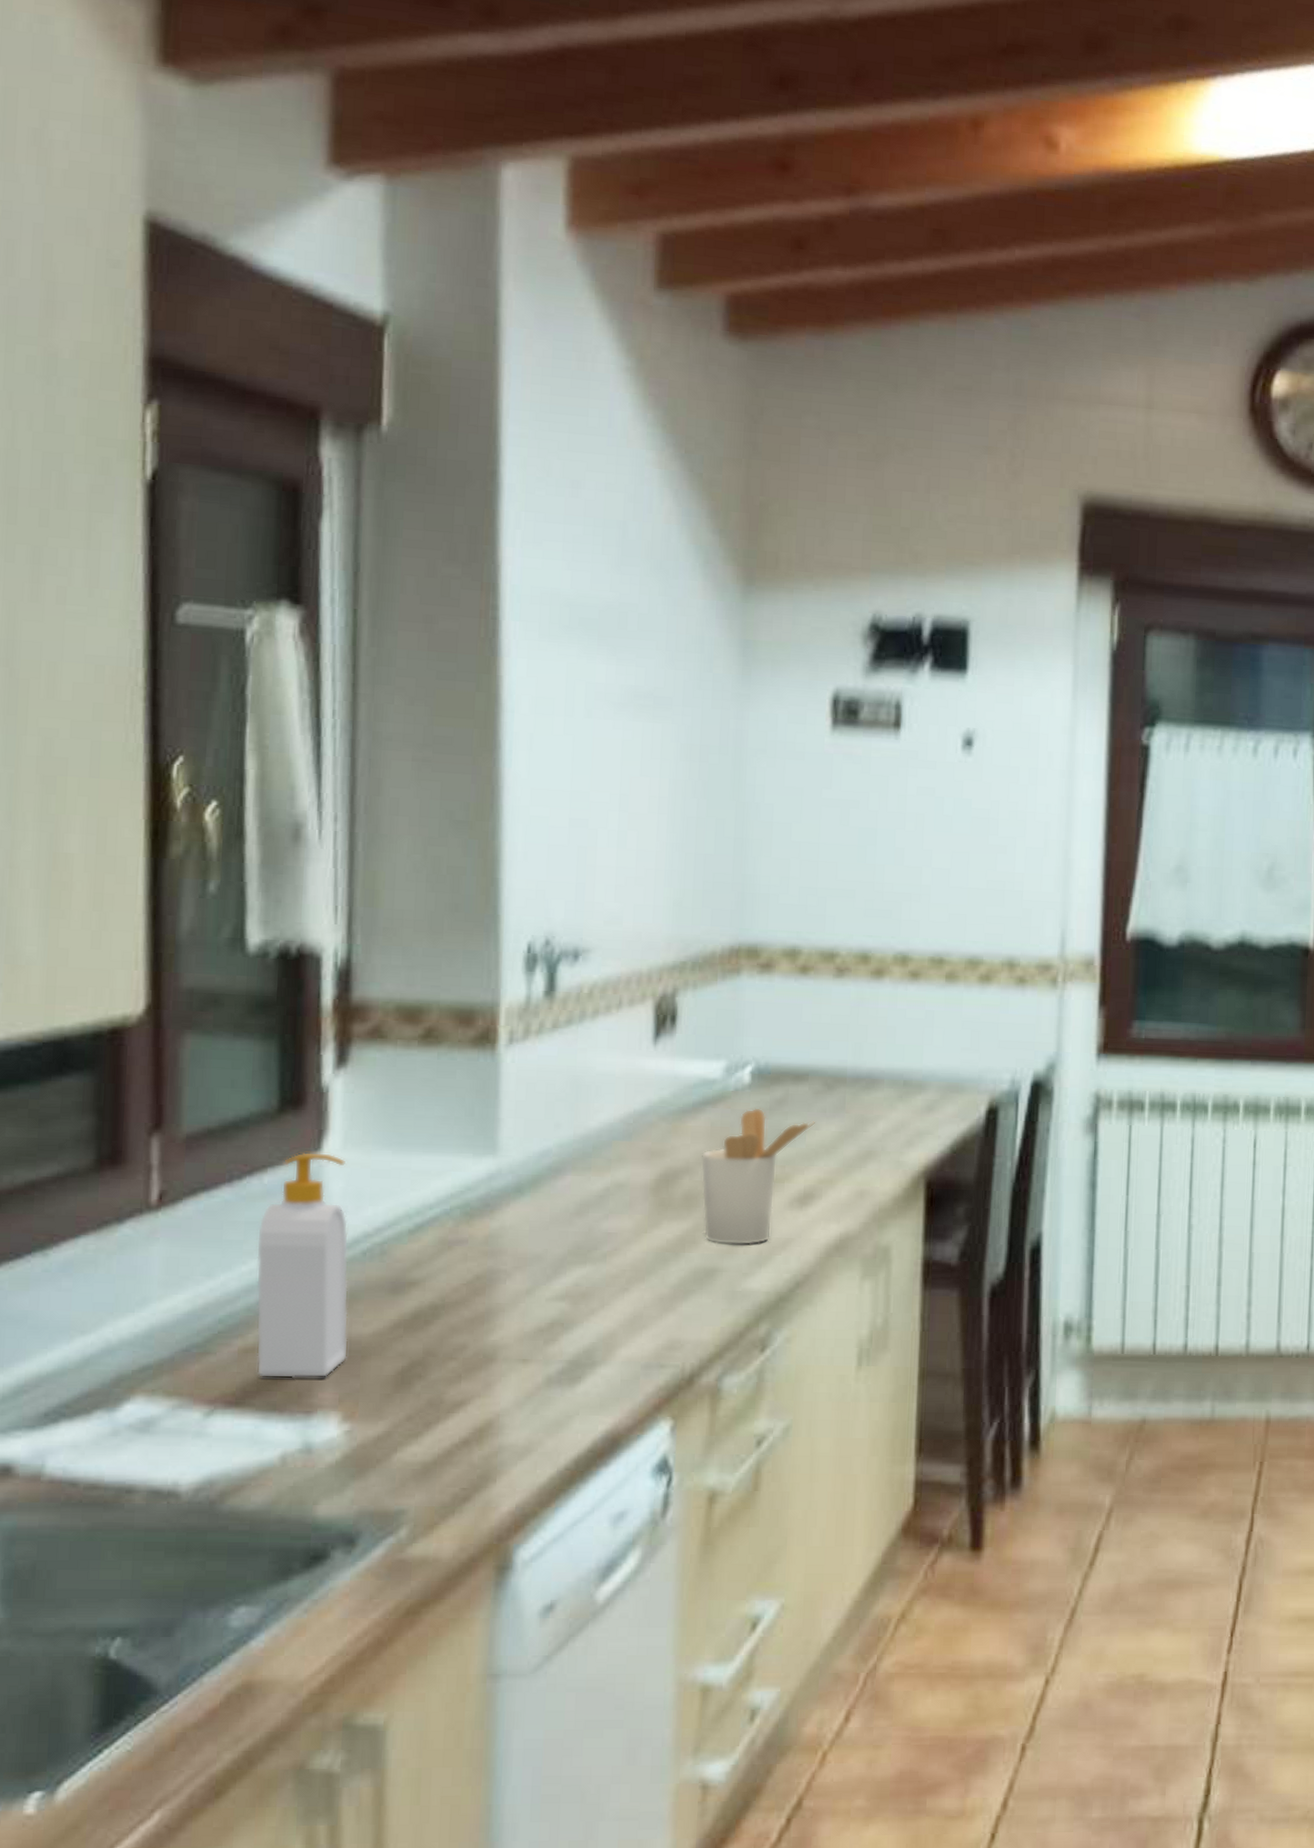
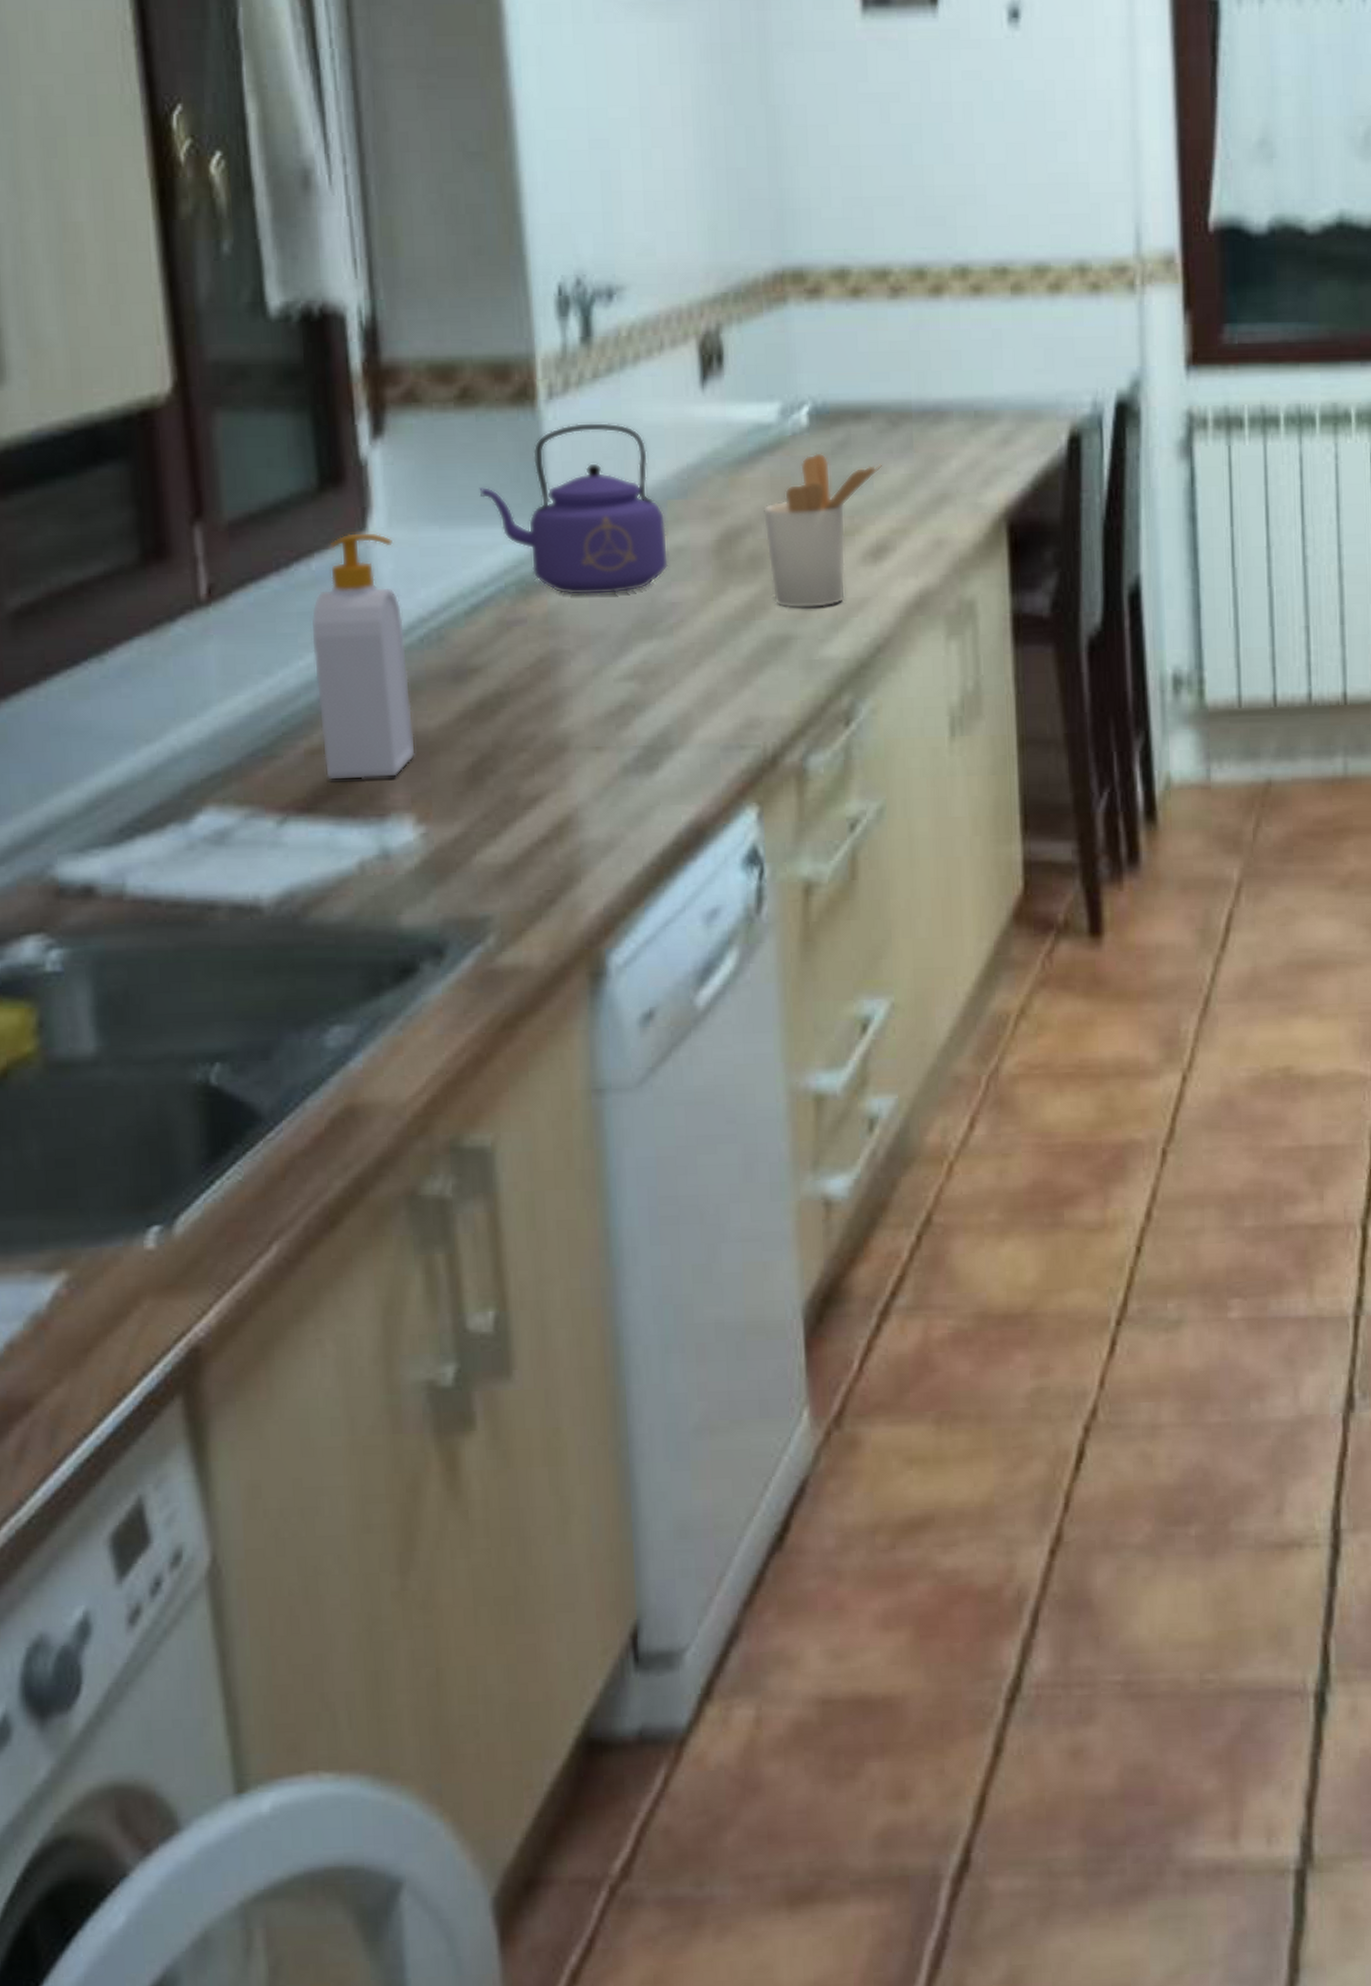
kettle: none [434,1066,609,1222] -> present [479,422,669,596]

